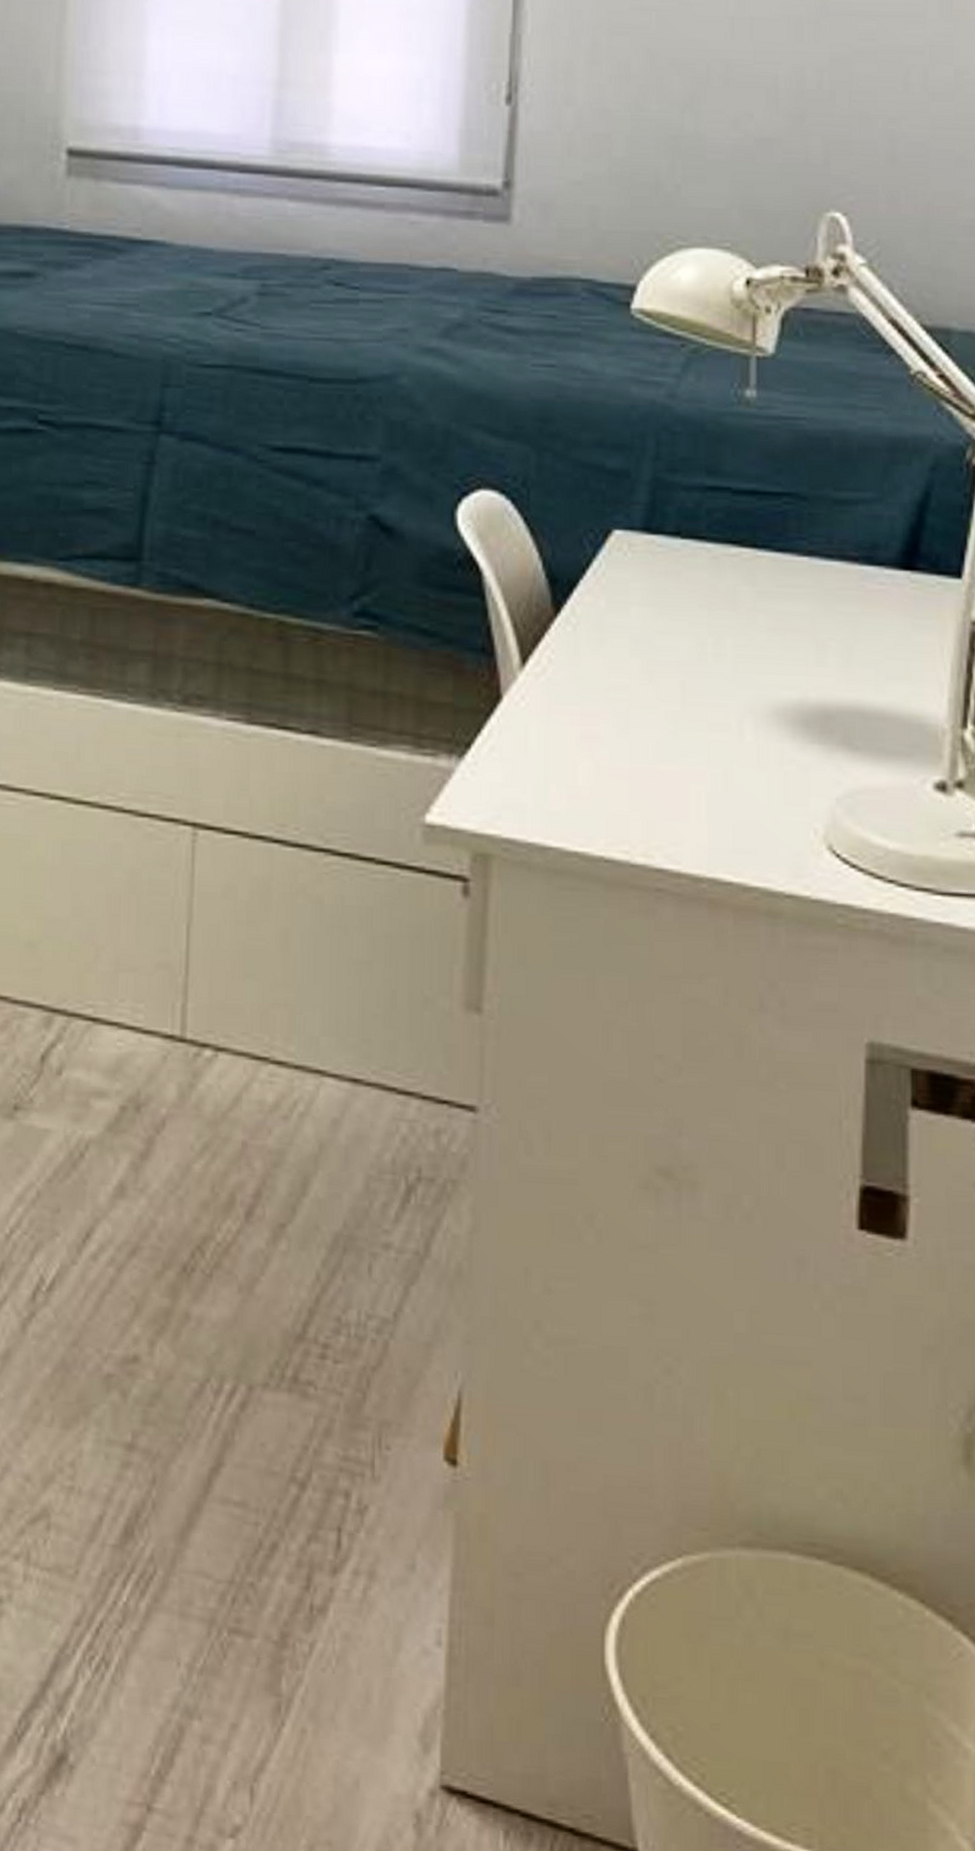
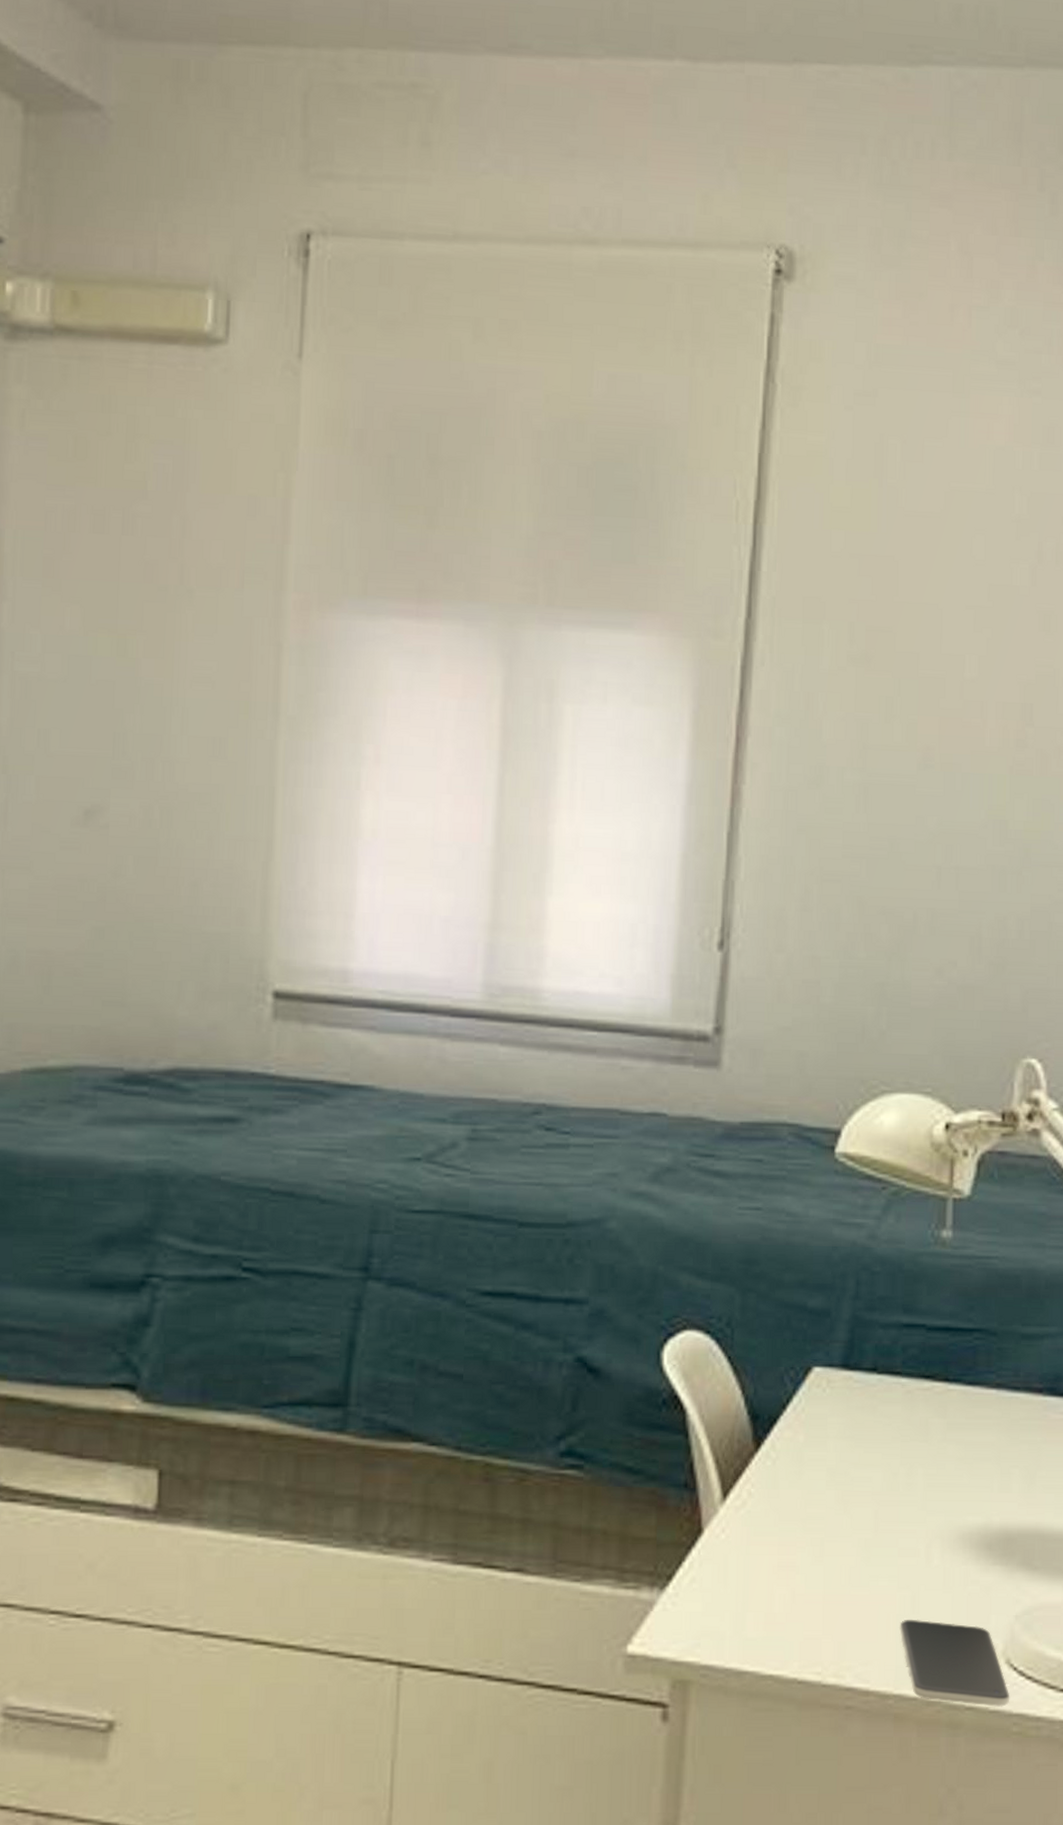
smartphone: none [712,798,834,896] -> present [899,1619,1010,1707]

